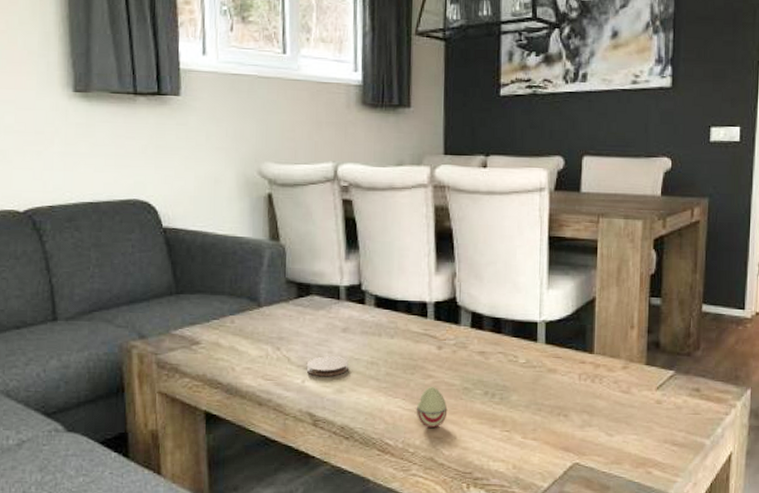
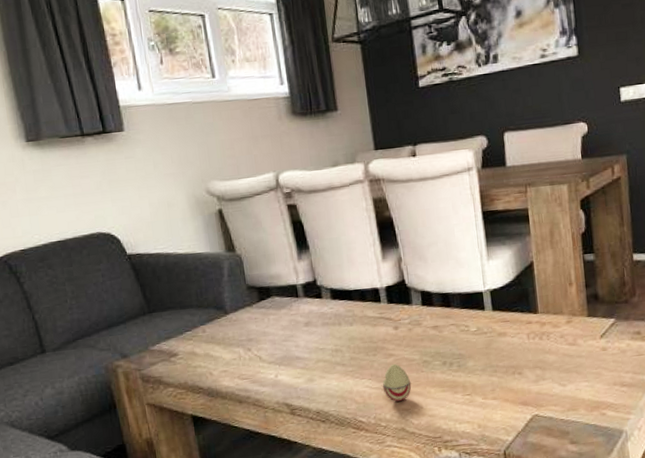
coaster: present [306,356,348,376] -> none [277,349,316,370]

